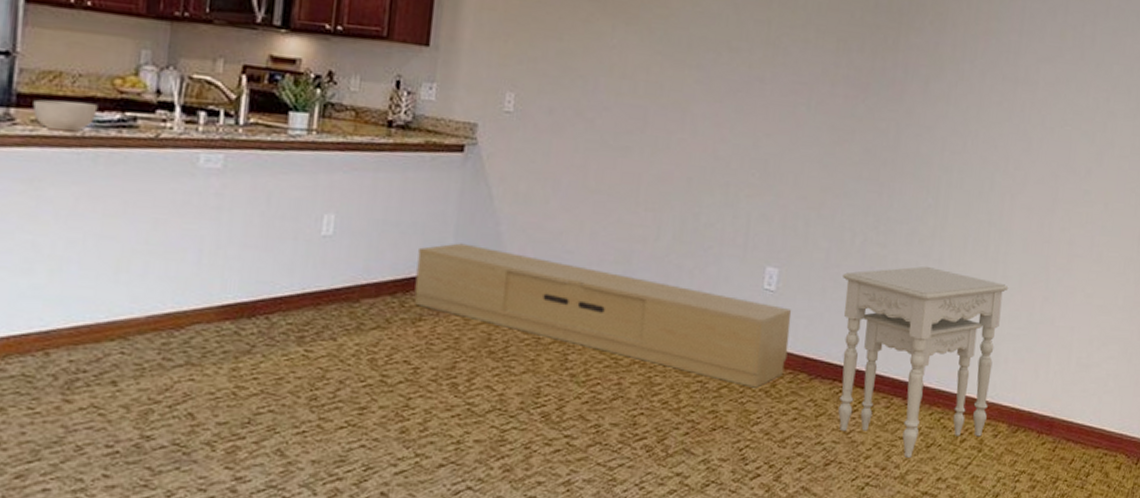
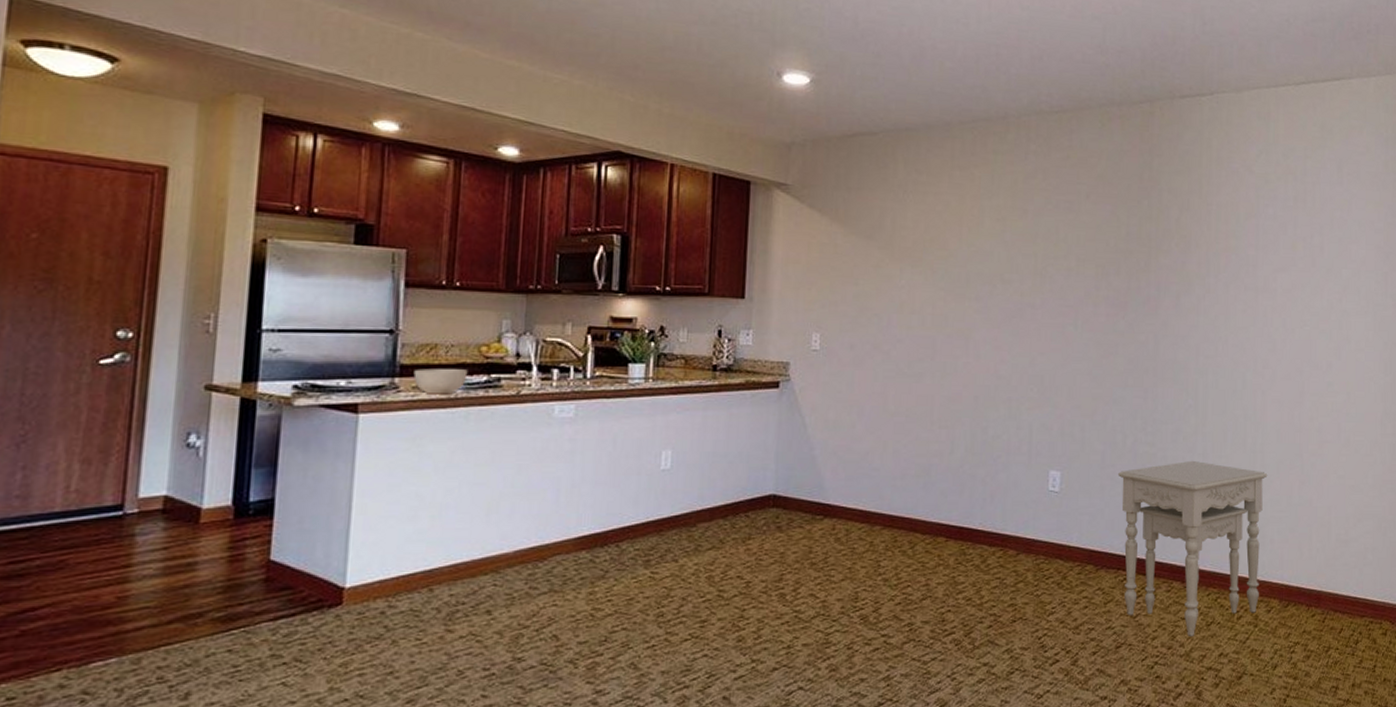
tv stand: present [414,243,792,388] -> none [743,468,1076,581]

